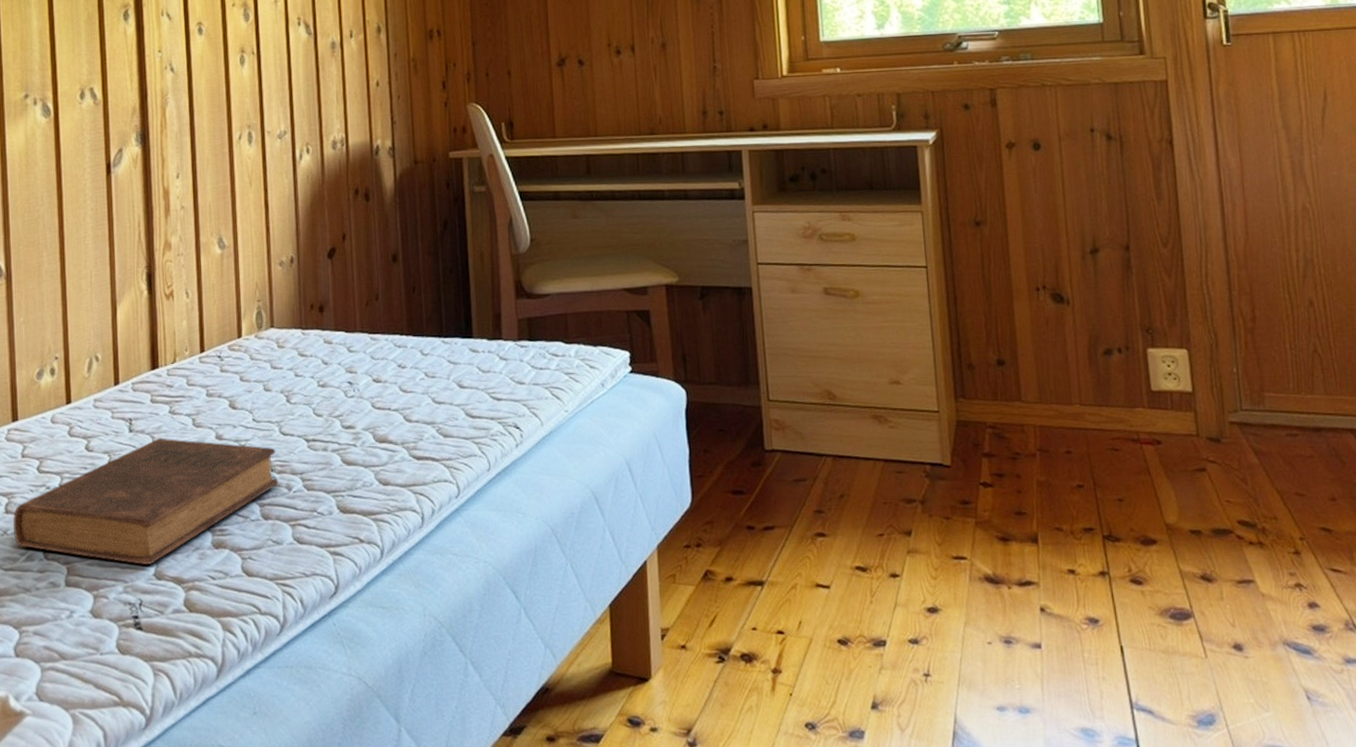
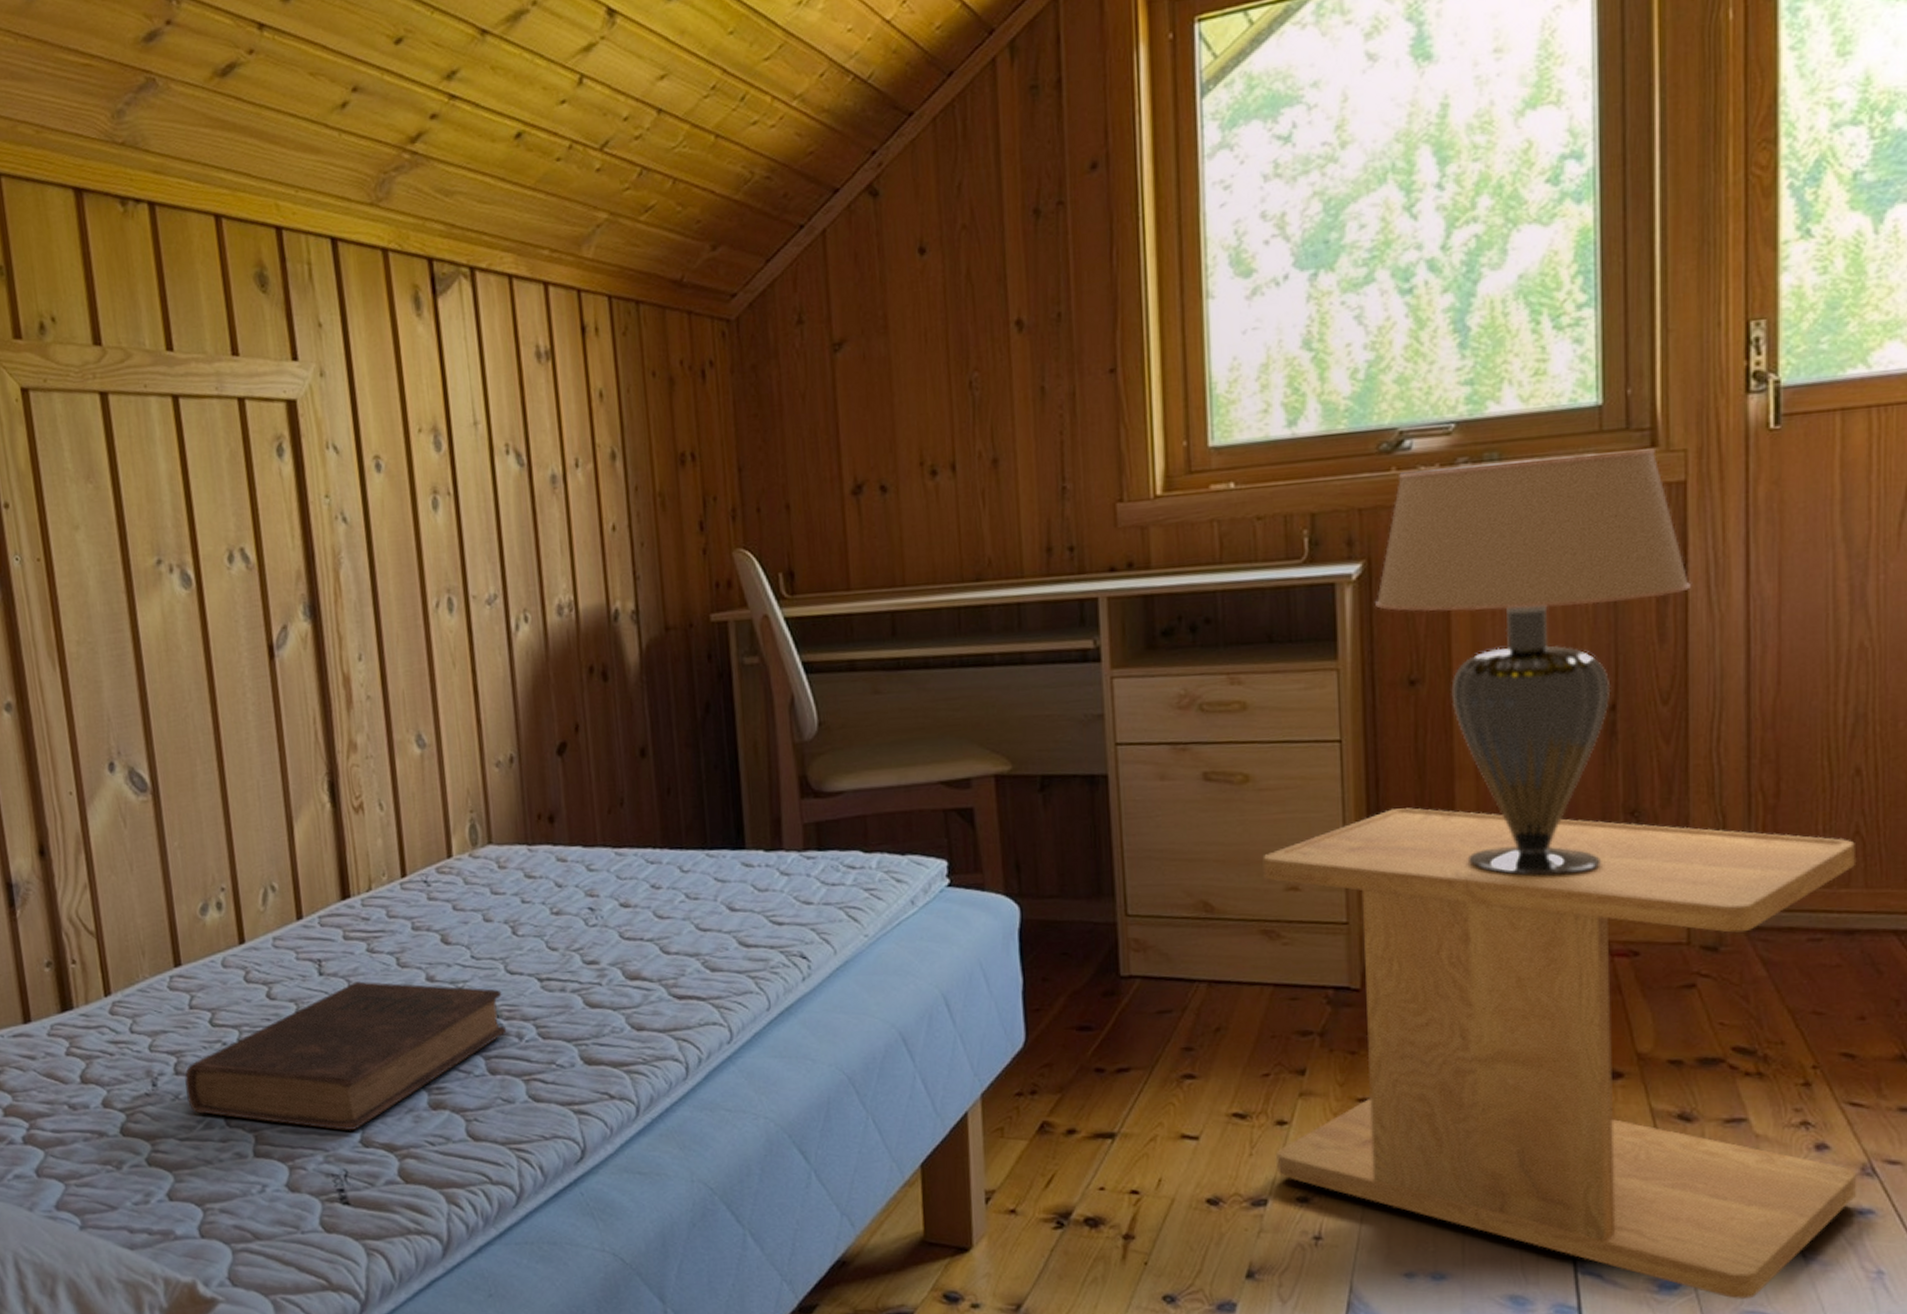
side table: none [871,321,1343,734] -> present [1262,808,1857,1299]
table lamp: none [947,56,1177,377] -> present [1375,448,1691,875]

